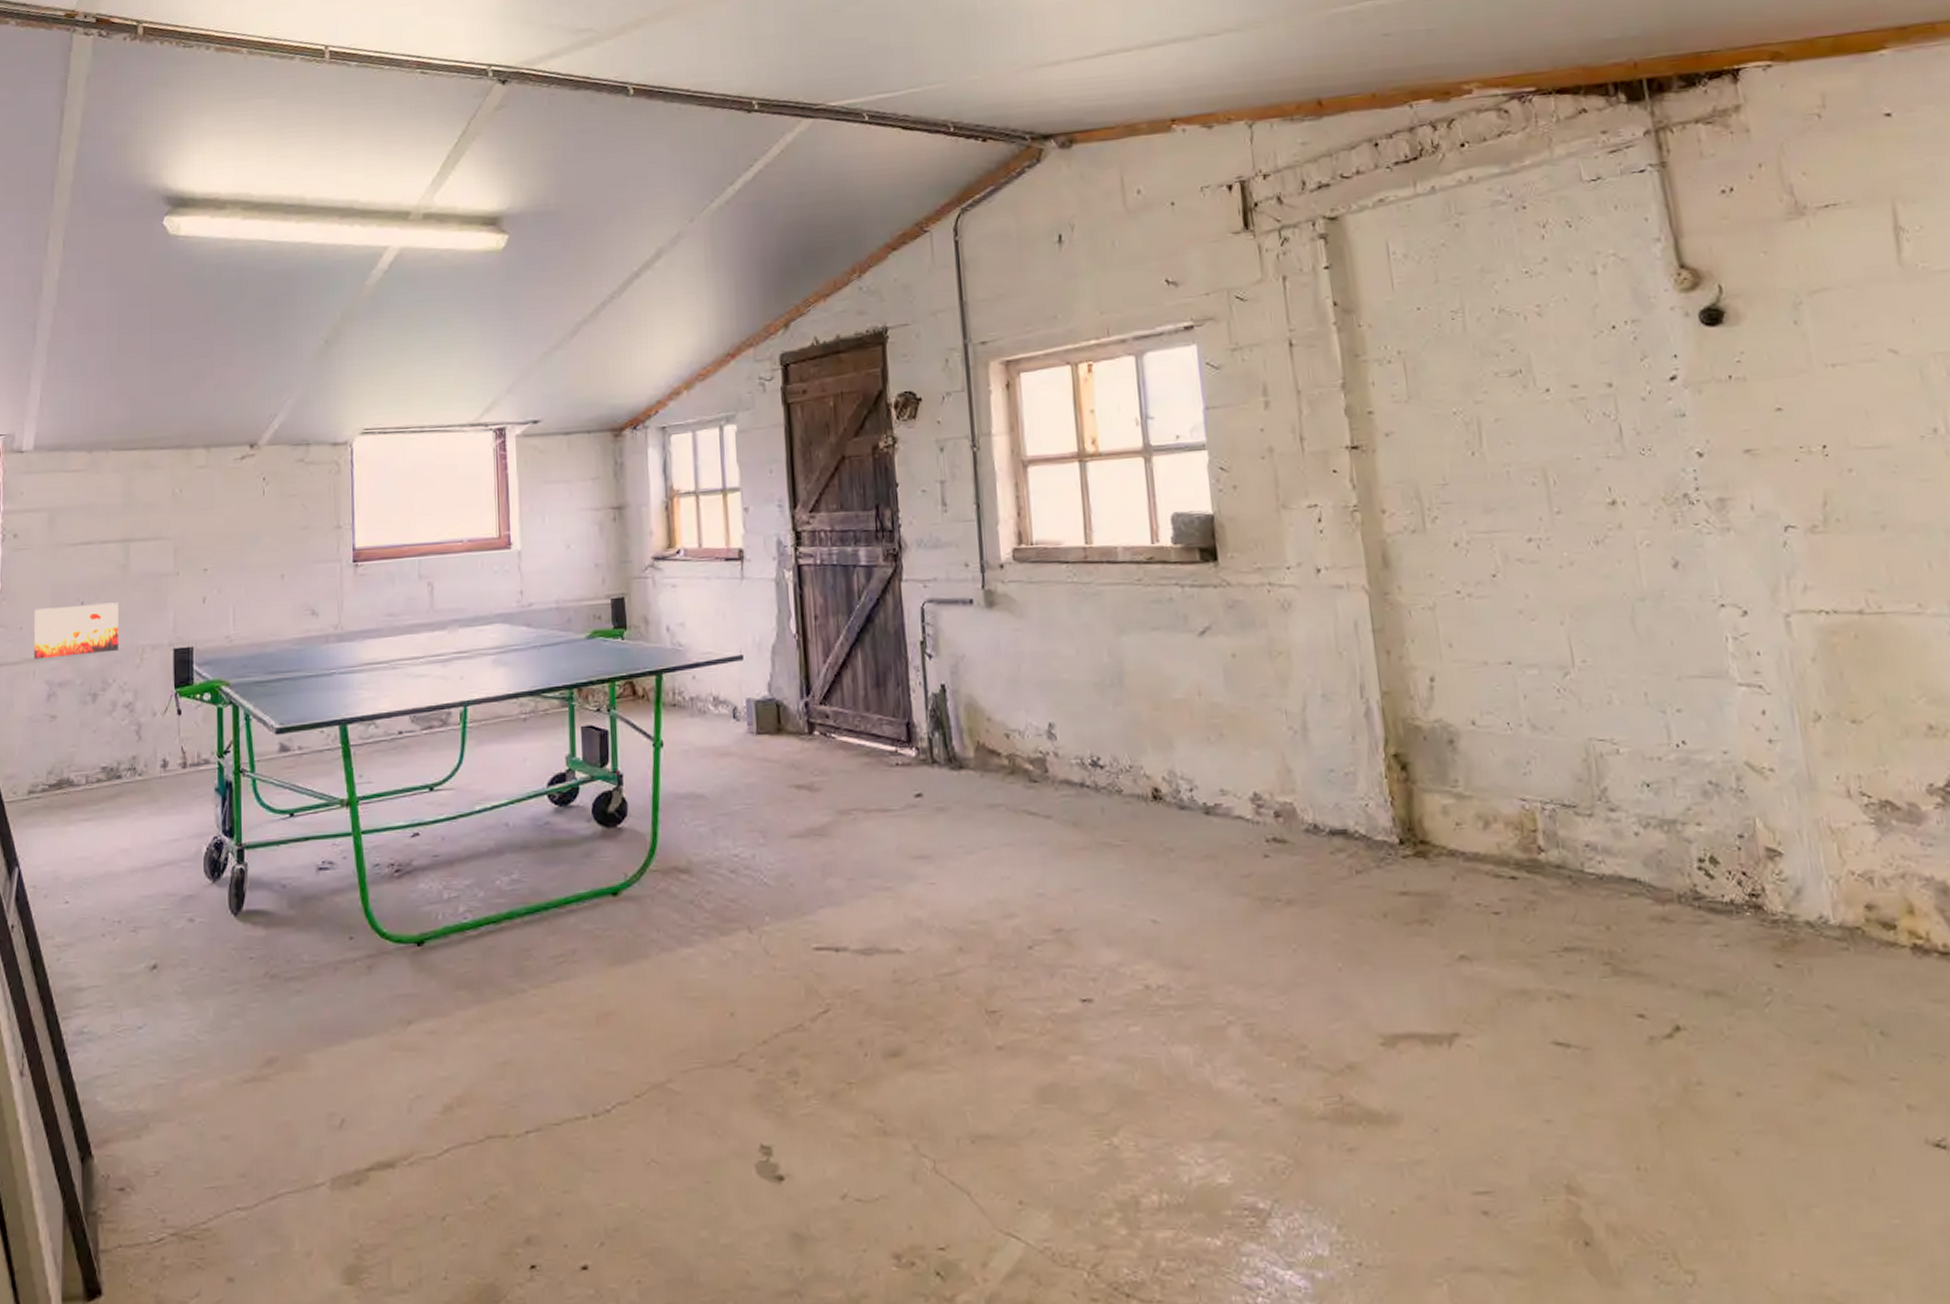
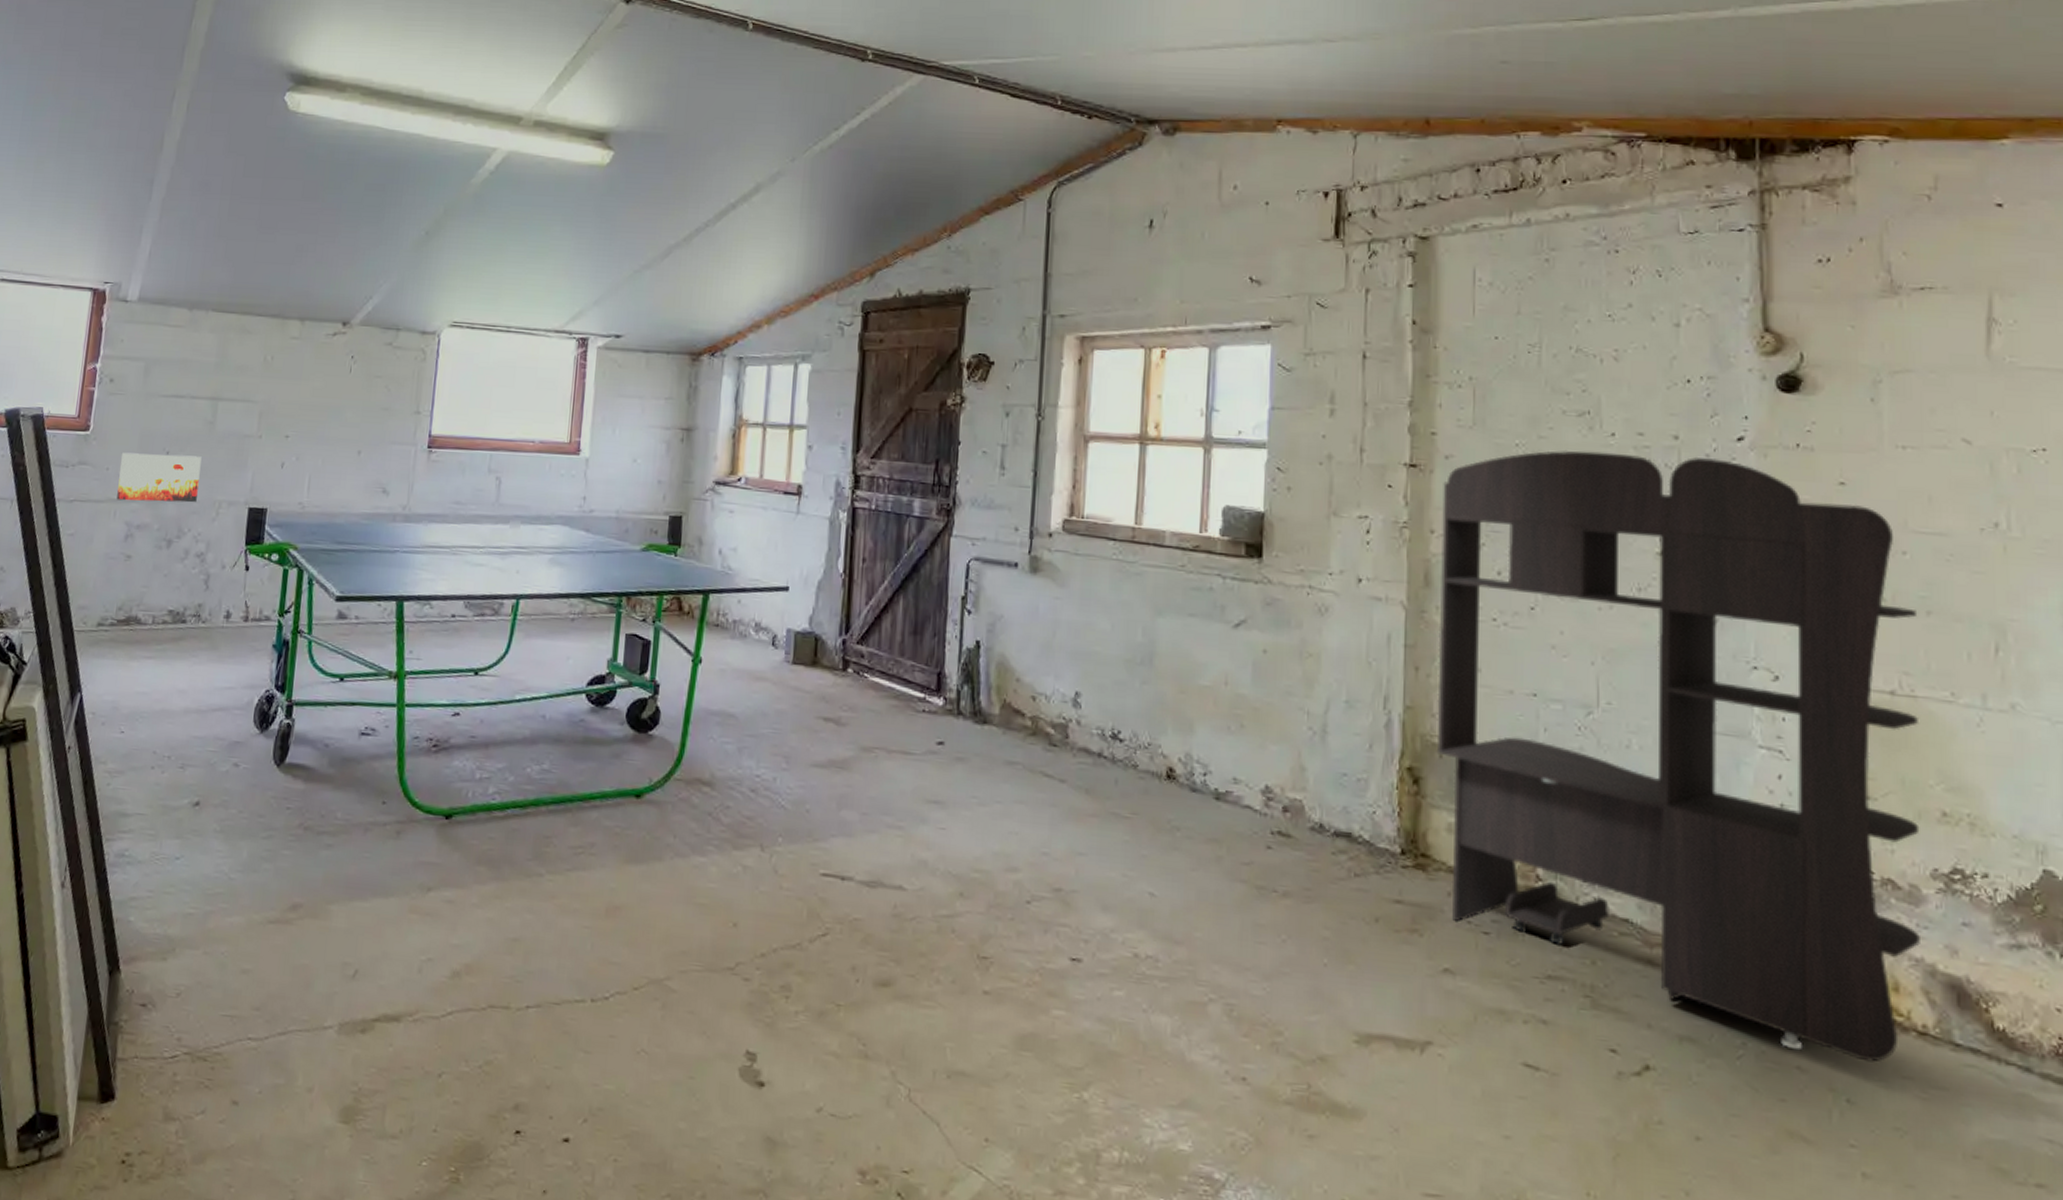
shelving unit: none [1387,401,1928,990] -> present [1436,450,1920,1063]

